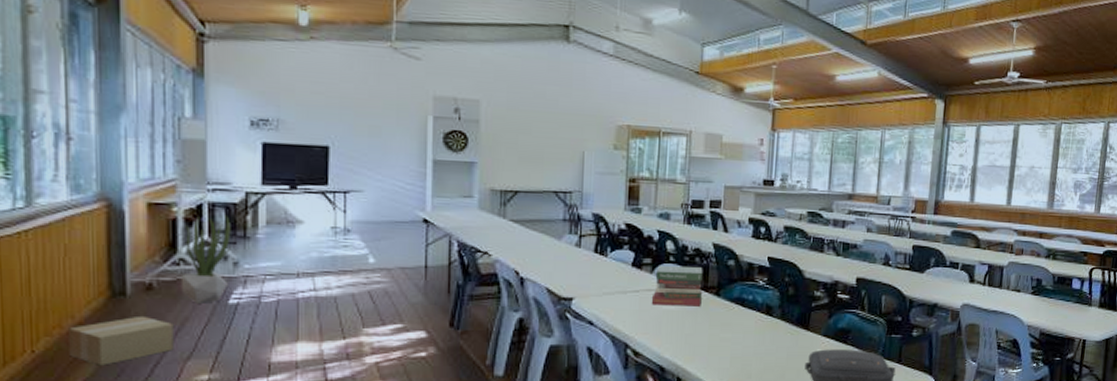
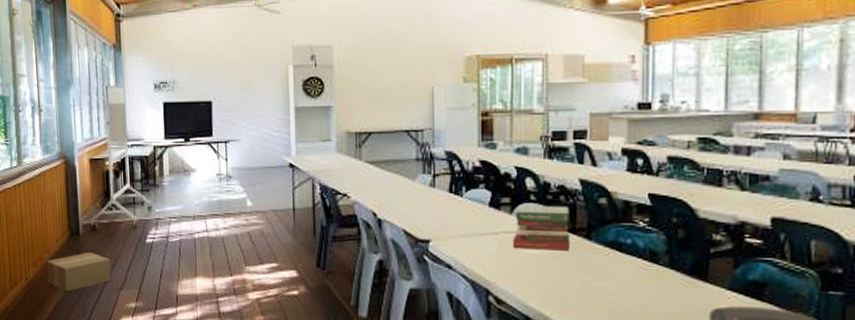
potted plant: present [180,214,231,304] -> none [113,166,146,242]

